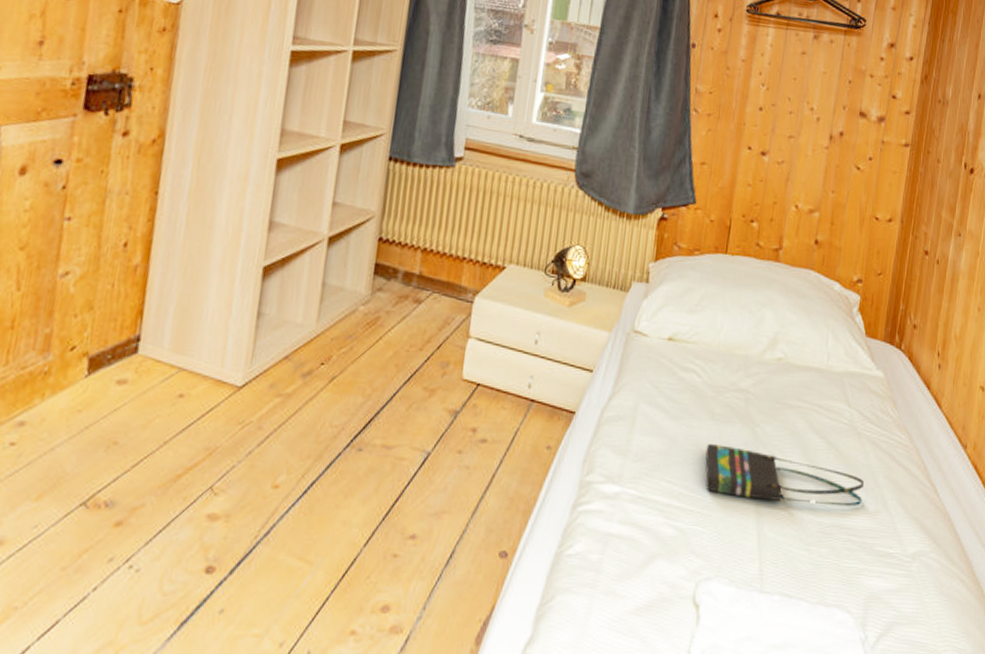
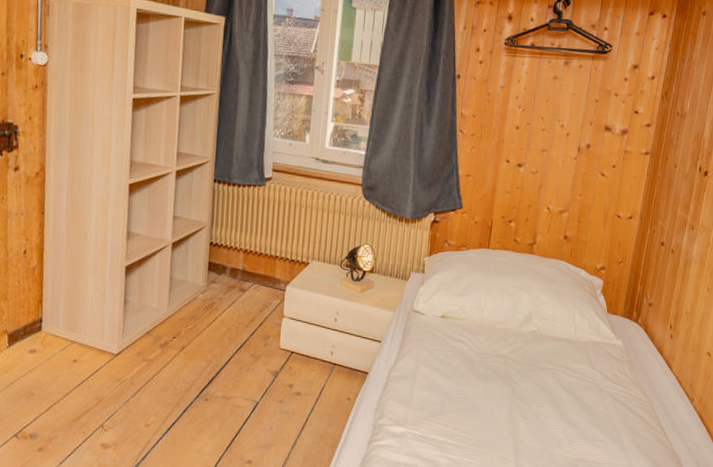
tote bag: present [705,444,864,507] -> none [473,397,604,445]

